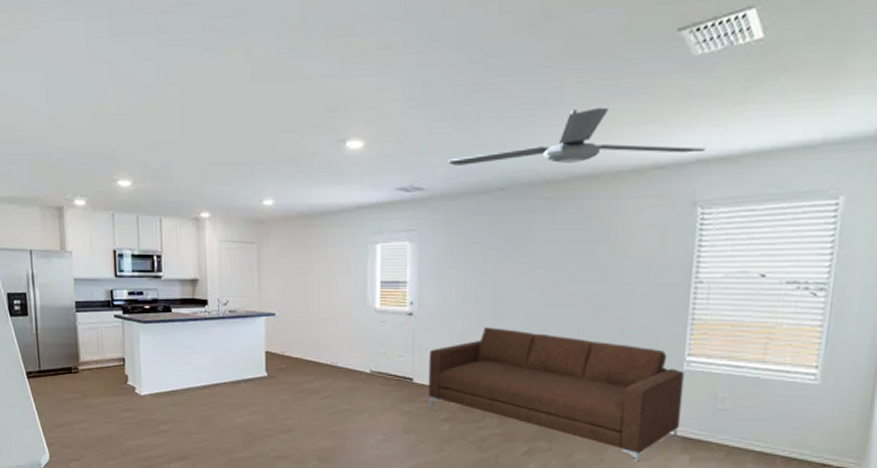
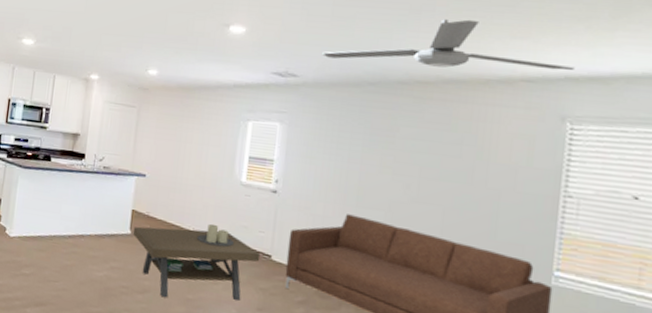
coffee table: none [269,354,402,434] -> present [132,223,261,301]

